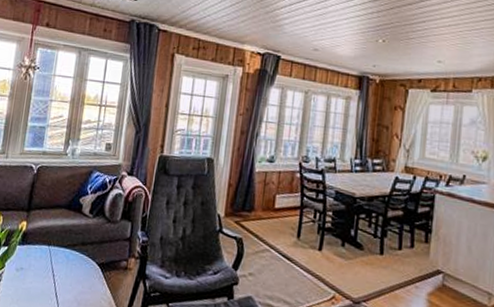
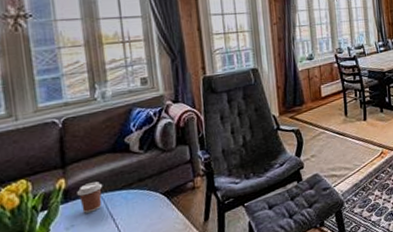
coffee cup: none [32,232,53,261] -> present [77,182,103,213]

